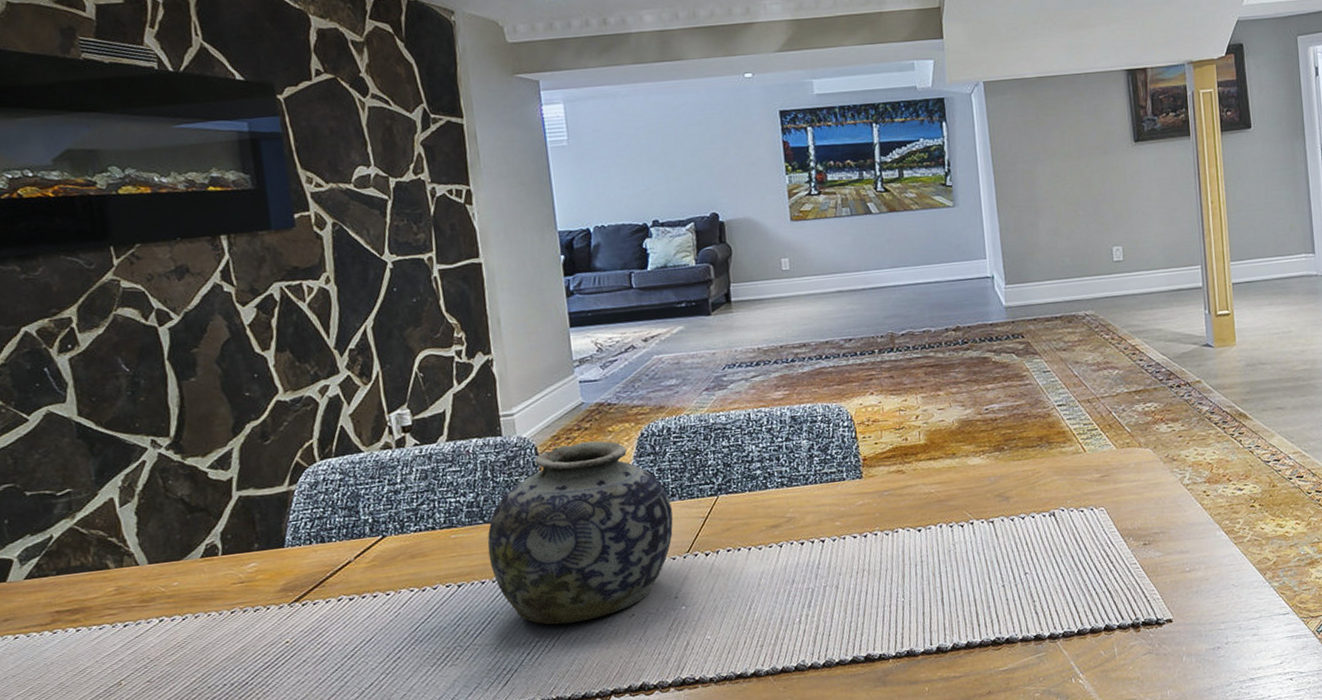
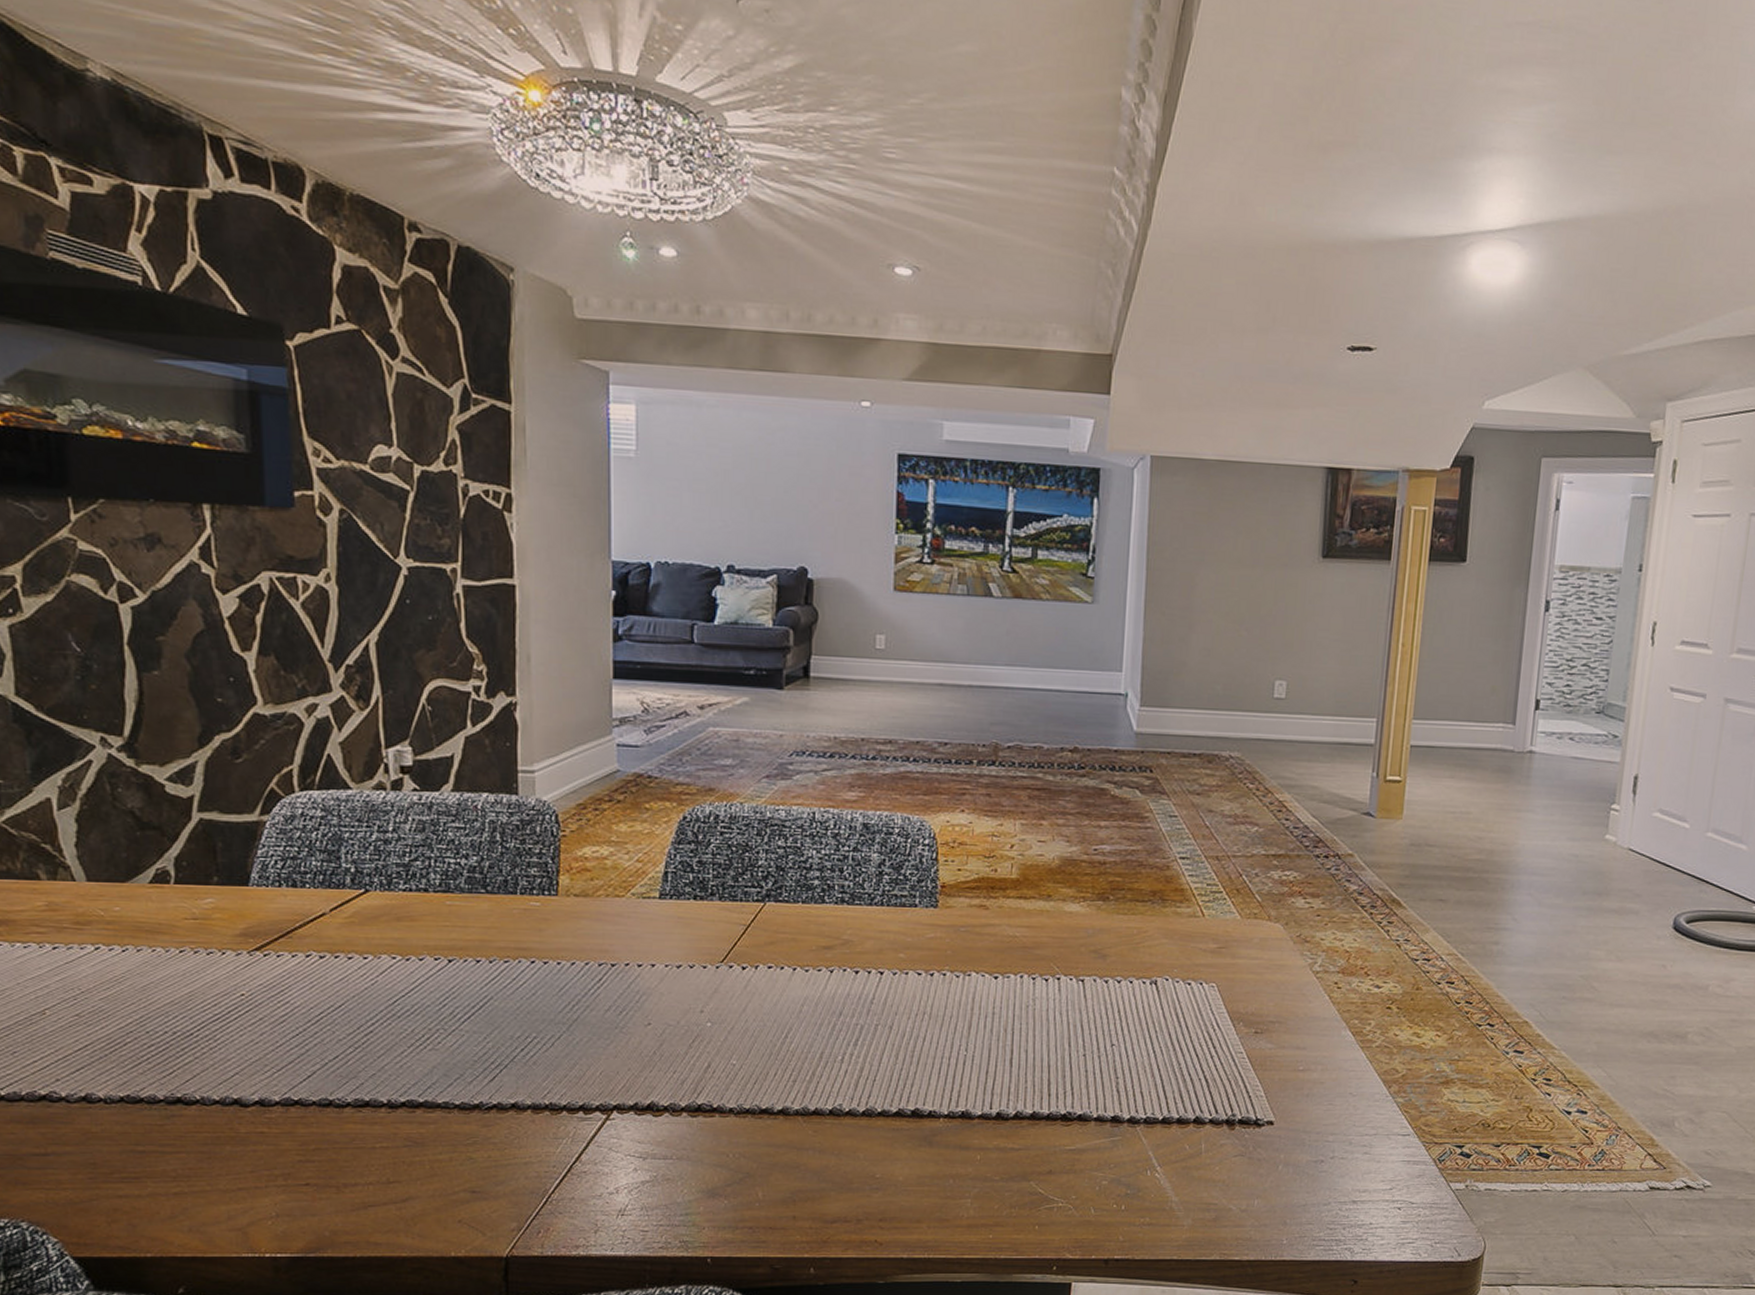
vase: present [487,441,673,625] -> none [488,816,709,1022]

